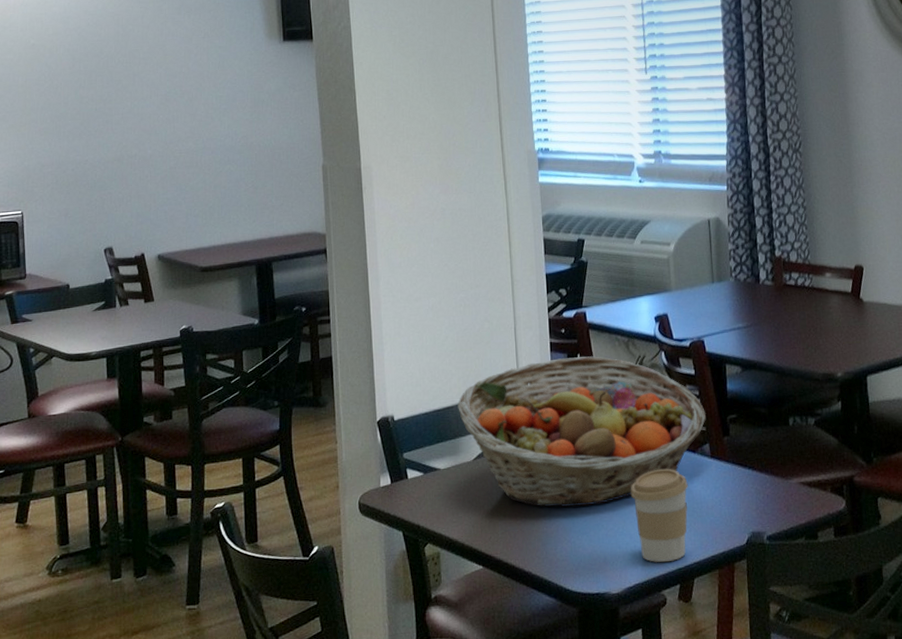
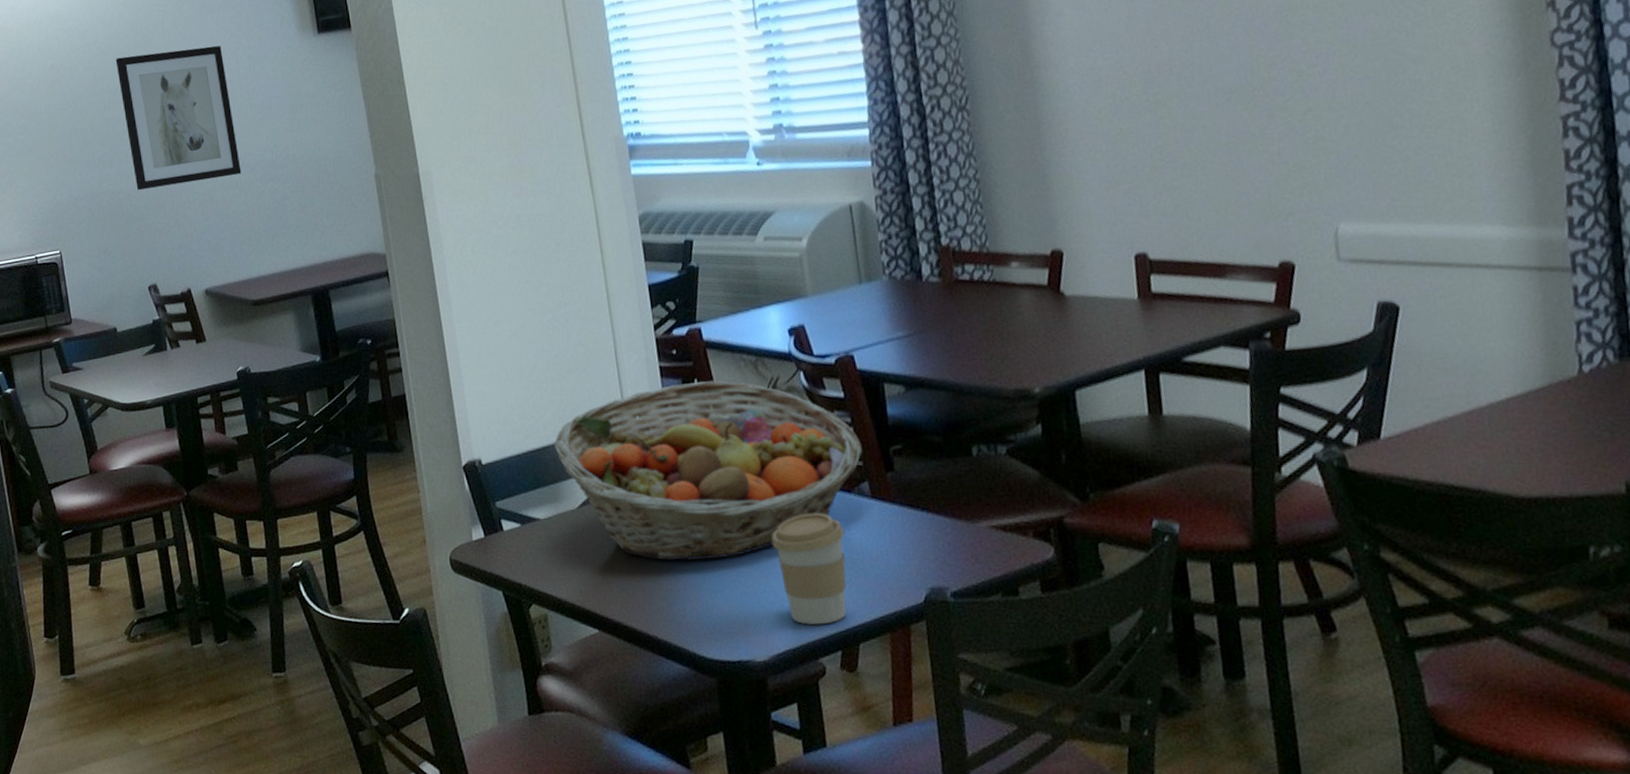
wall art: none [95,42,203,163] -> present [115,45,242,191]

